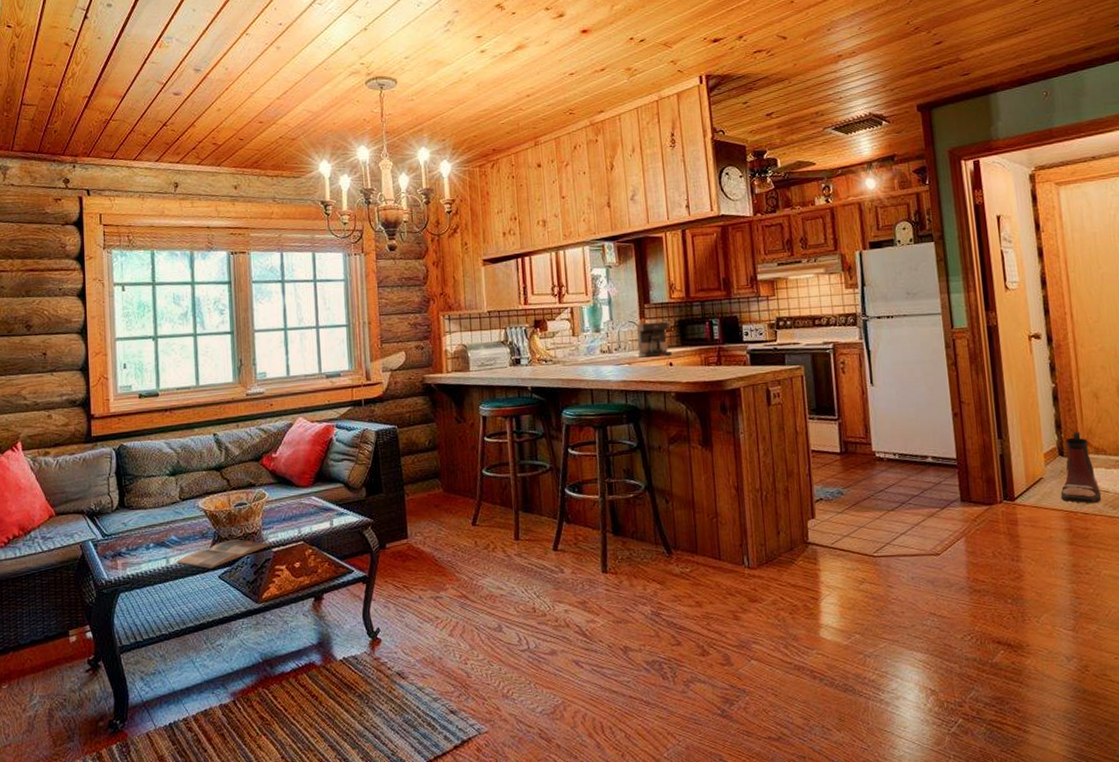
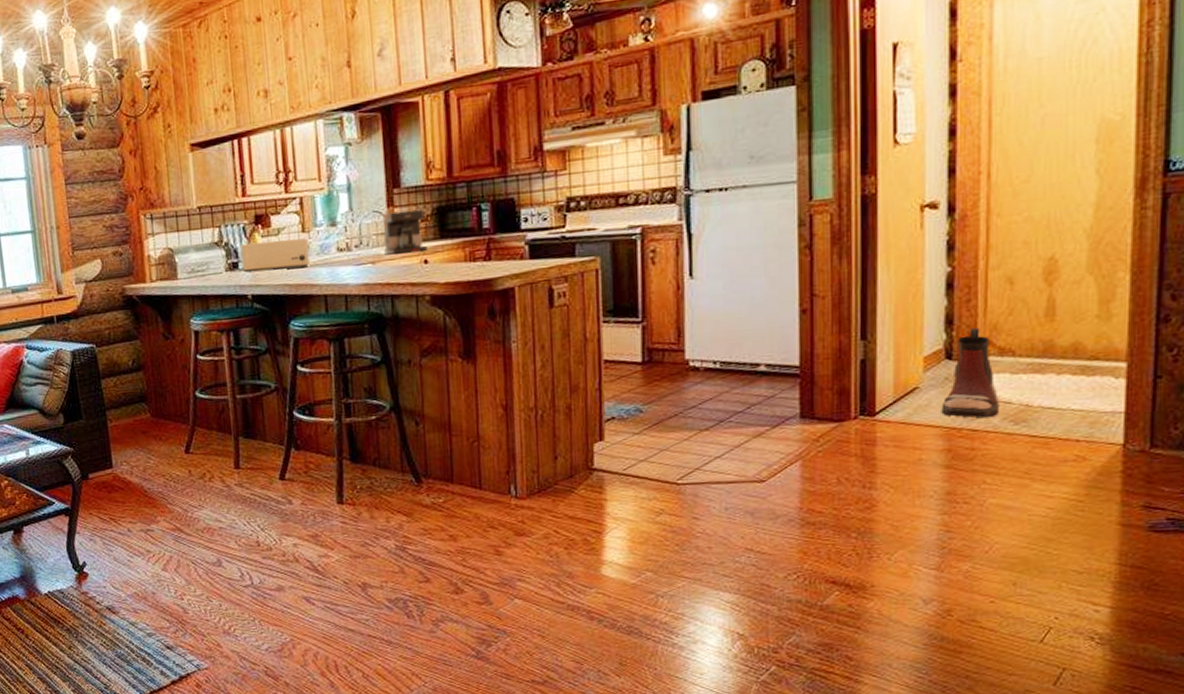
toaster: none [522,341,579,368] -> present [240,238,310,273]

